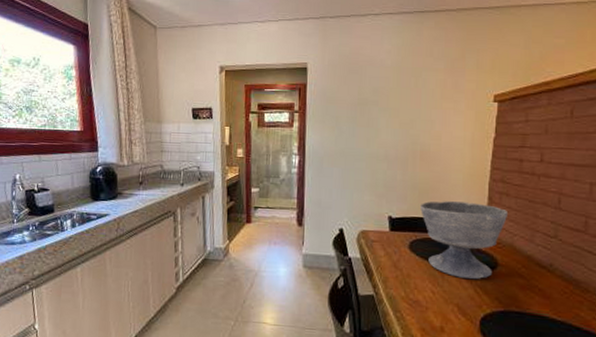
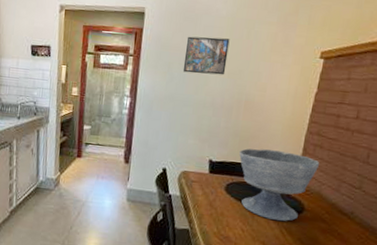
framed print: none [351,88,398,126] -> present [182,36,230,75]

